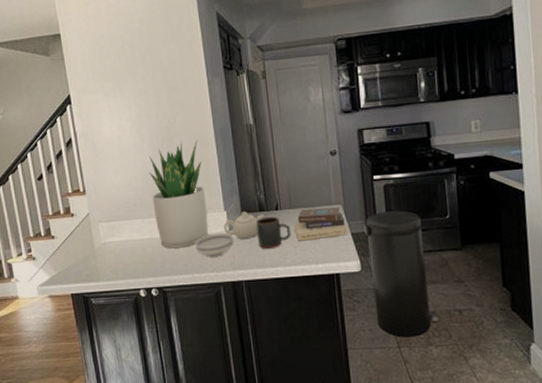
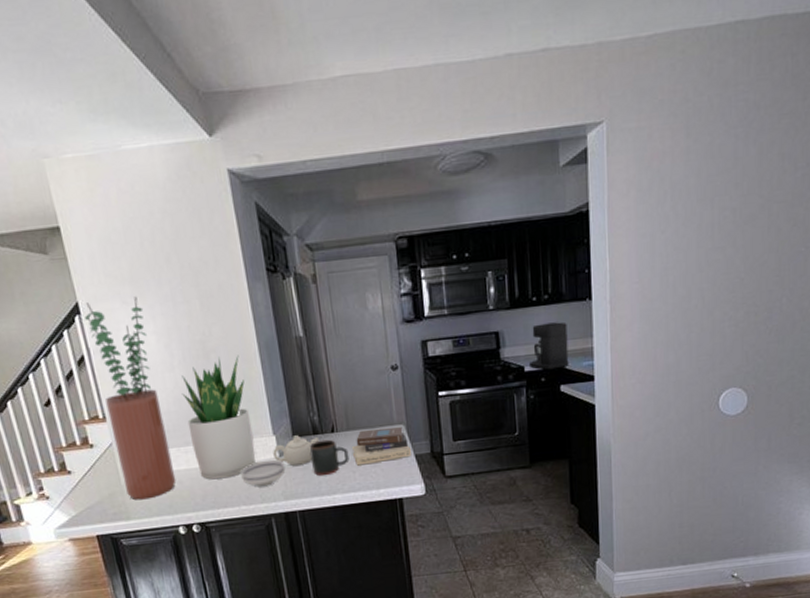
vase: none [74,90,140,264] -> present [85,296,176,501]
pedal bin: present [363,210,440,338] -> none [427,428,507,561]
coffee maker: none [458,113,497,158] -> present [528,322,569,370]

